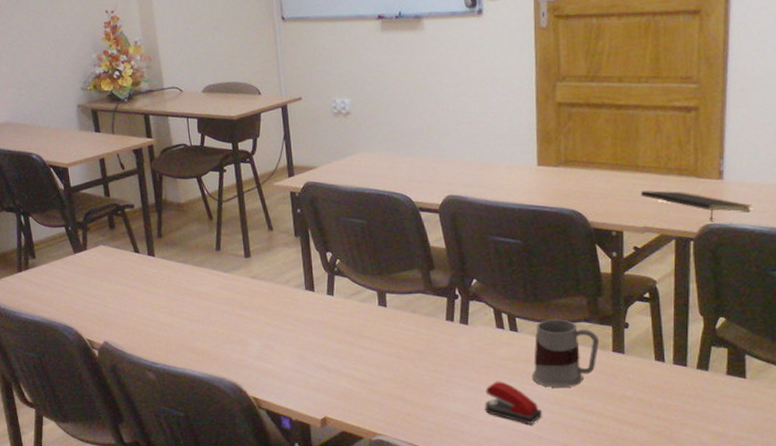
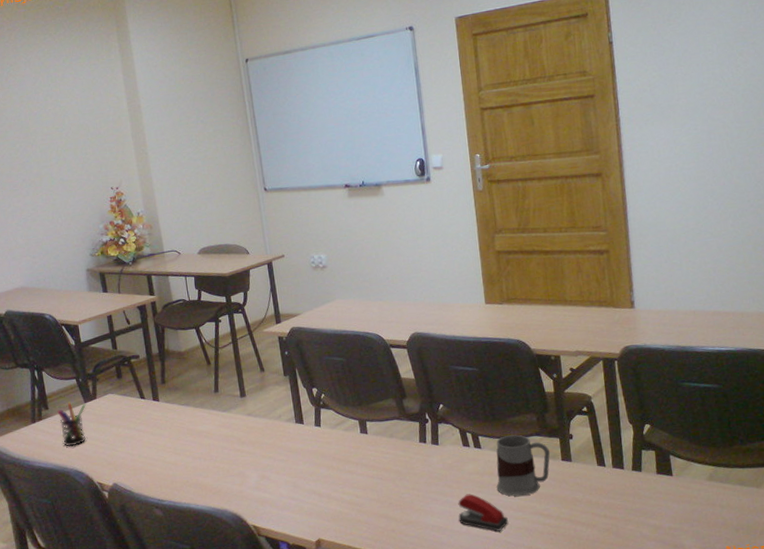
pen holder: none [45,251,76,299] -> present [57,401,86,446]
notepad: present [640,190,751,222] -> none [570,320,659,344]

